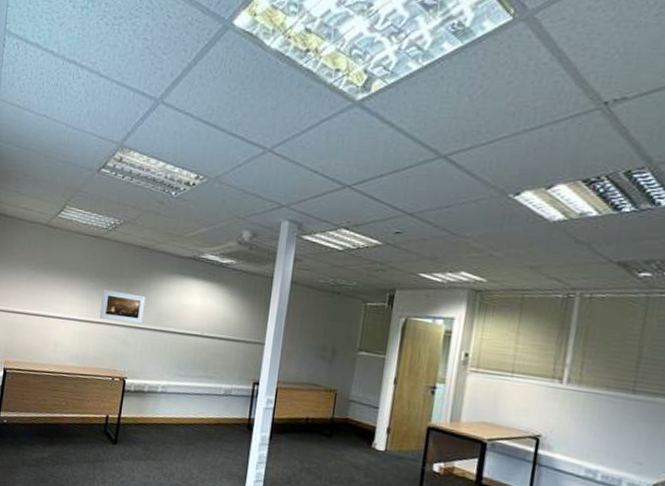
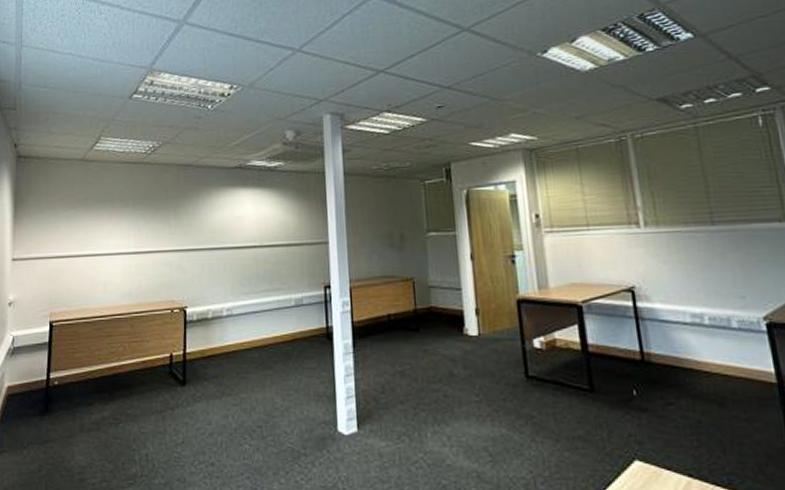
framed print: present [99,289,146,325] -> none [149,215,197,248]

